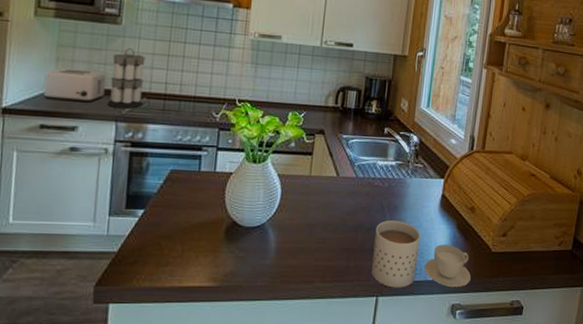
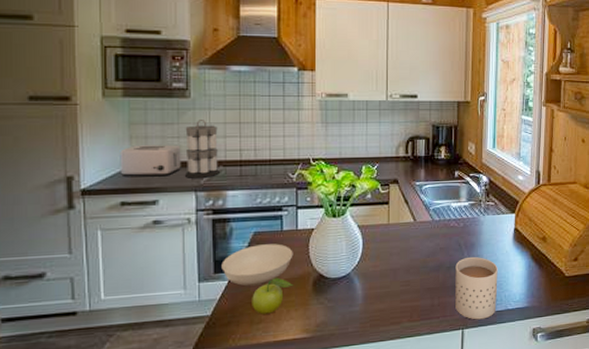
bowl: none [133,183,209,226] -> present [221,244,293,287]
fruit: none [160,220,205,258] -> present [252,278,294,315]
teacup: present [425,244,472,288] -> none [505,274,549,313]

